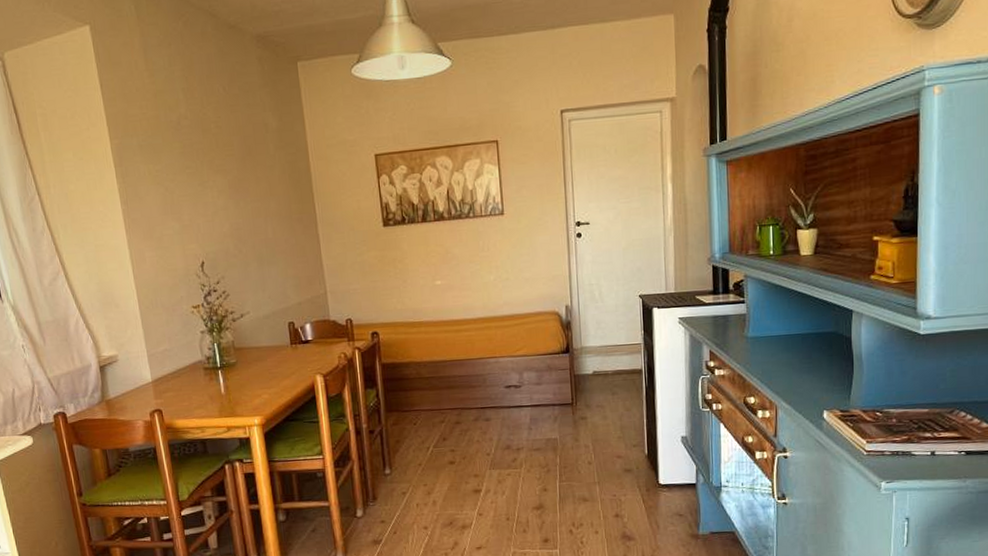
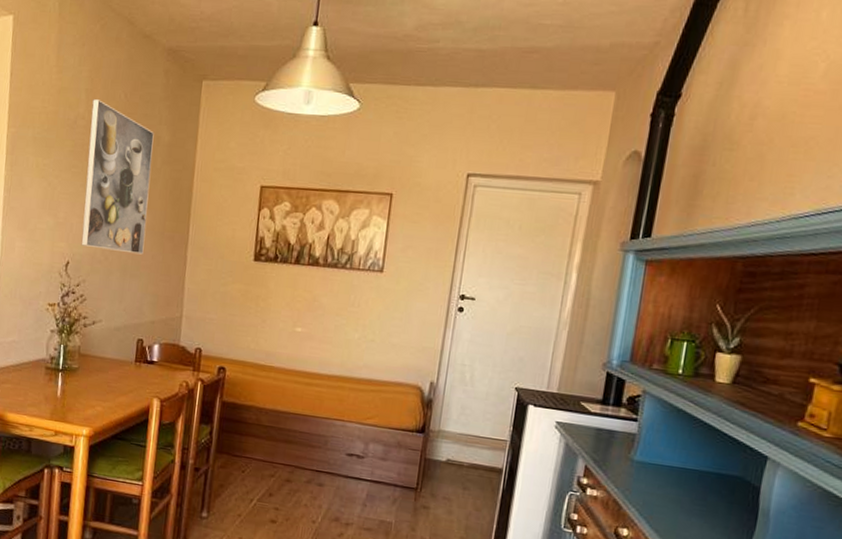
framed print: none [191,97,276,244] -> present [81,99,154,255]

